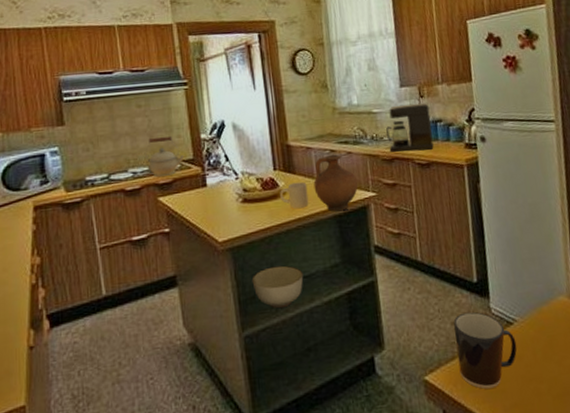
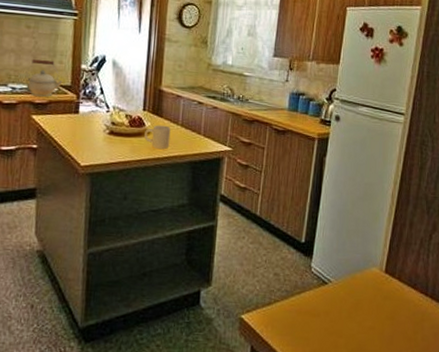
bowl: present [252,265,304,309] -> none [104,196,152,235]
ceramic jug: present [313,154,359,212] -> none [176,106,218,159]
coffee maker: present [386,102,434,153] -> none [252,72,296,119]
mug: present [453,311,518,390] -> none [272,266,327,335]

